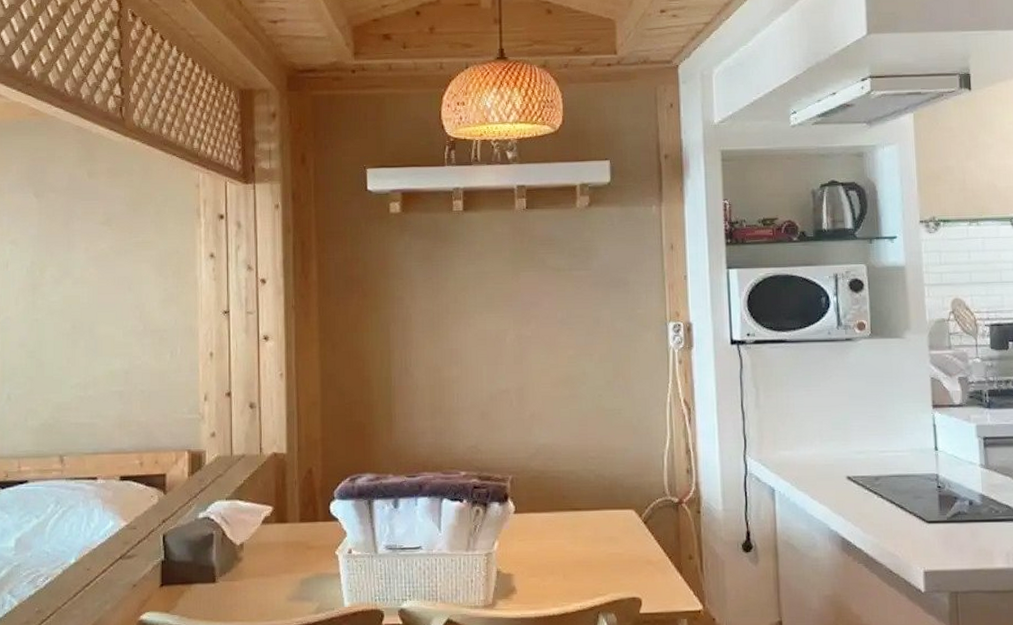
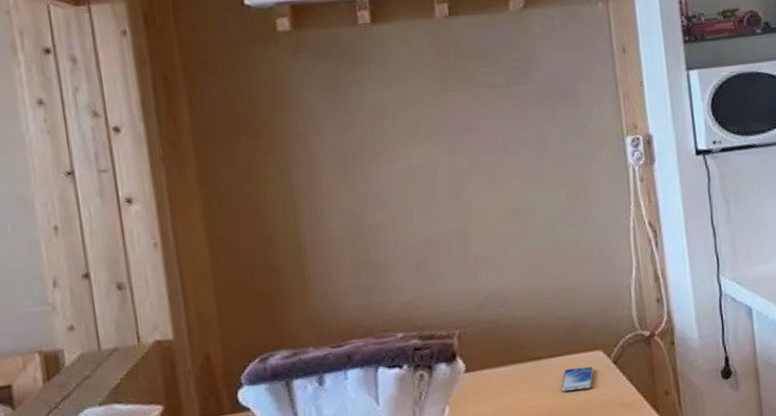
smartphone: none [596,522,626,543] -> present [561,366,594,392]

